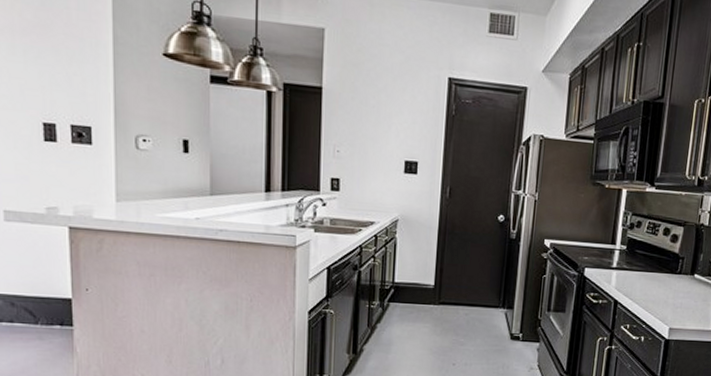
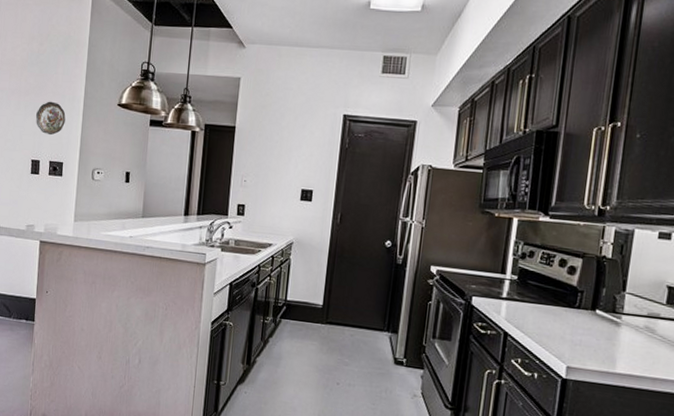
decorative plate: none [41,45,88,91] -> present [35,101,66,136]

